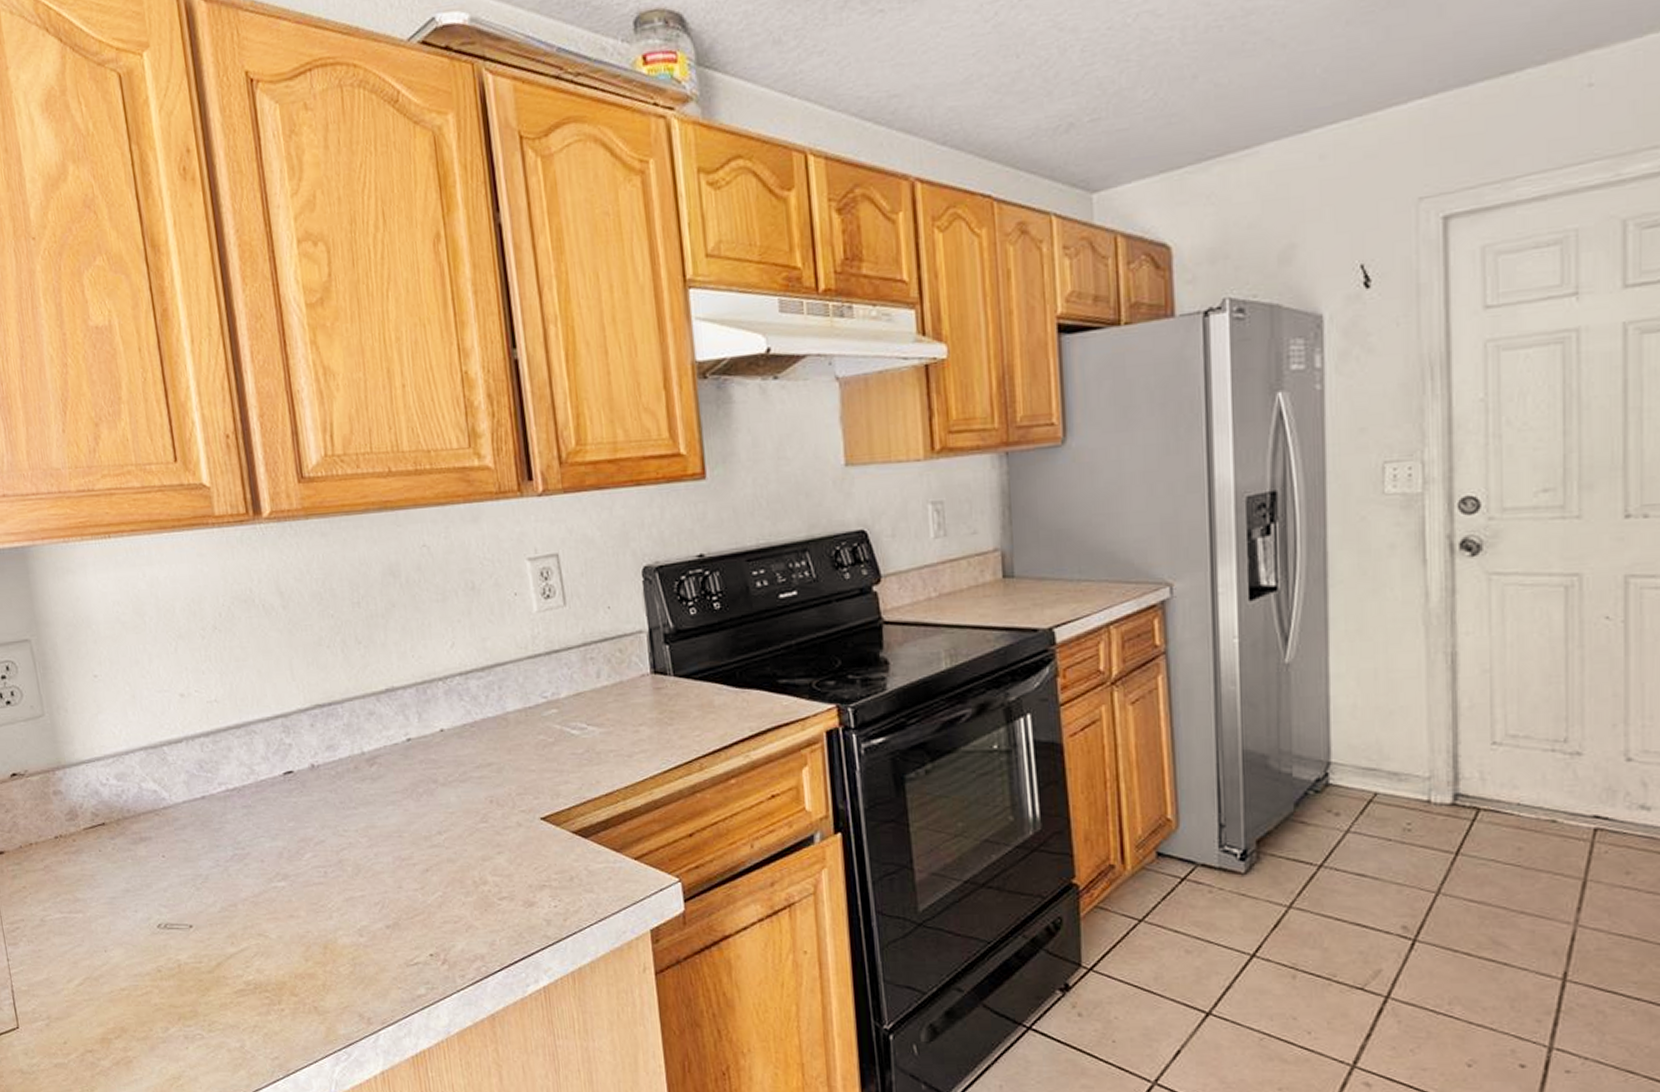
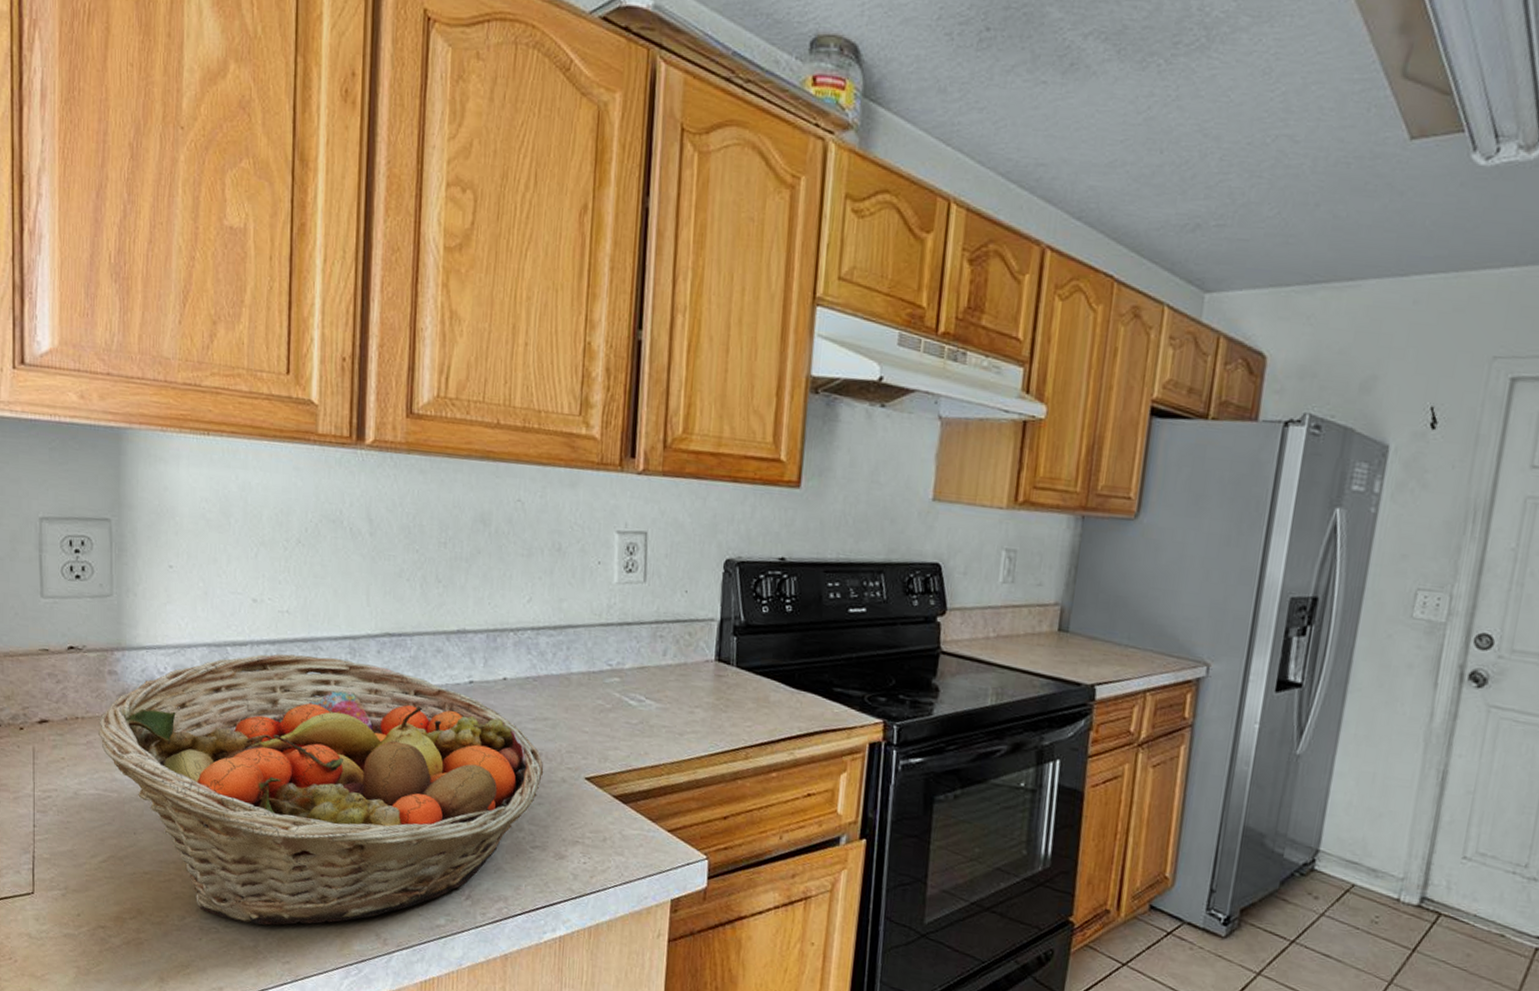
fruit basket: none [52,739,498,1024] -> present [99,654,544,926]

